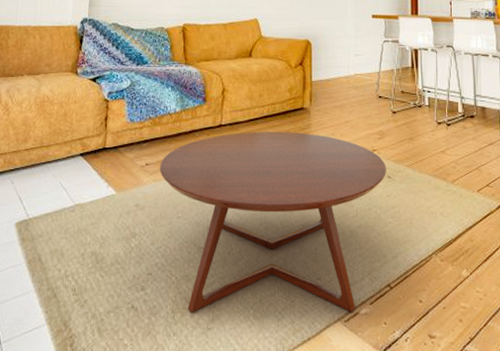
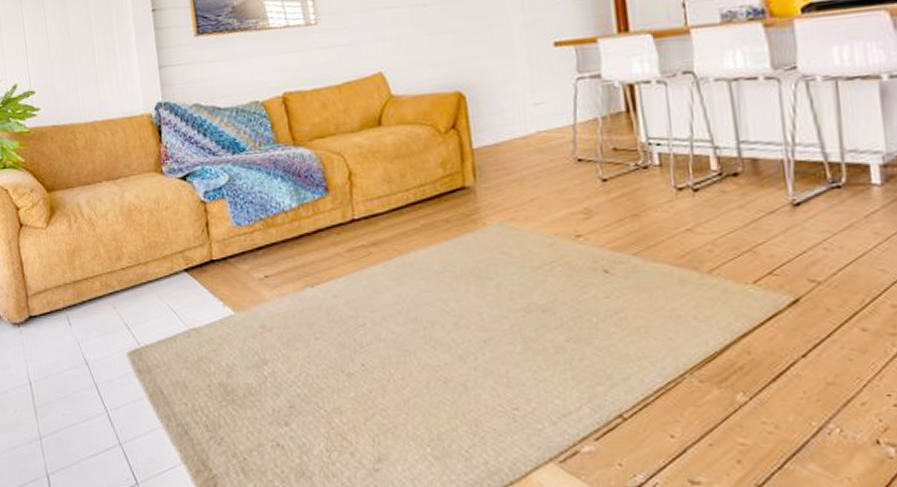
coffee table: present [159,131,386,314] -> none [282,220,601,452]

